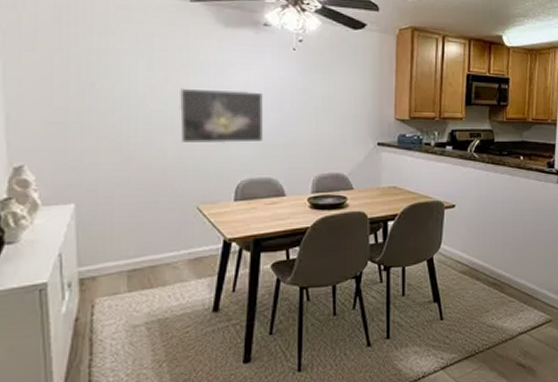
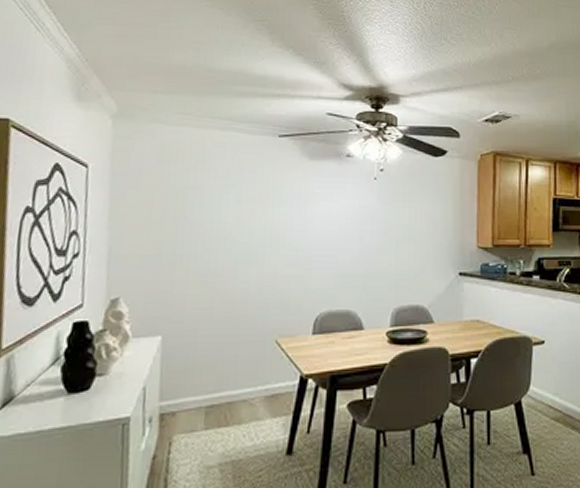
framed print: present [178,88,264,144] -> none [263,220,344,276]

